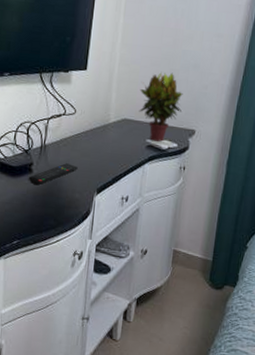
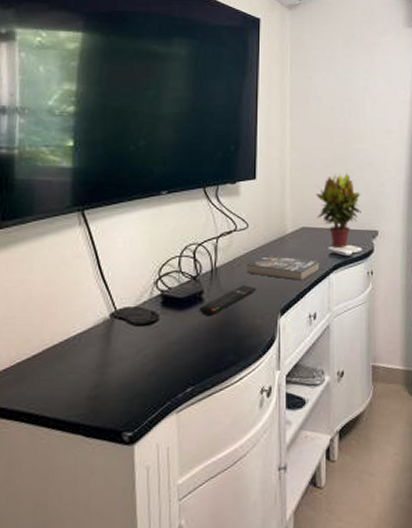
book: none [71,139,137,166] -> present [246,255,320,281]

